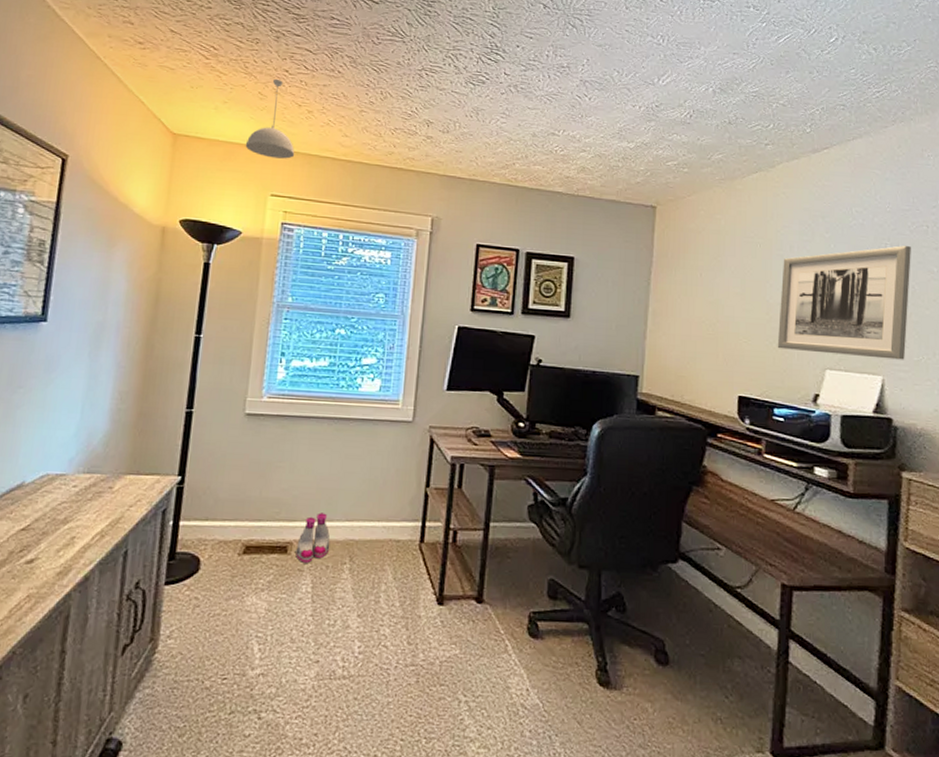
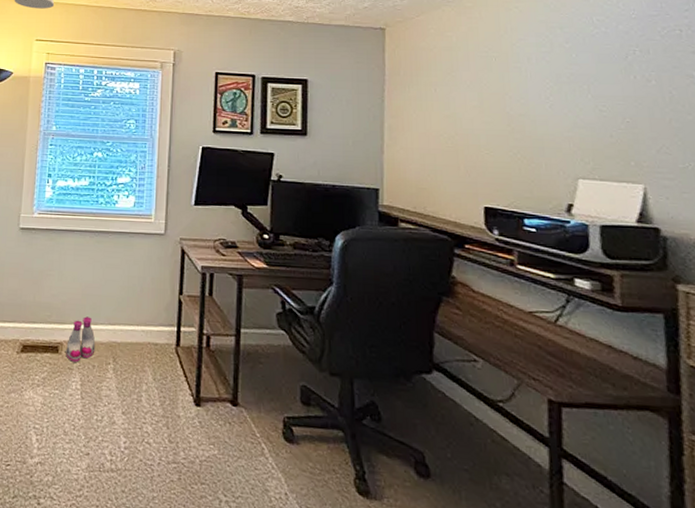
wall art: present [777,246,911,360] -> none [521,51,669,168]

